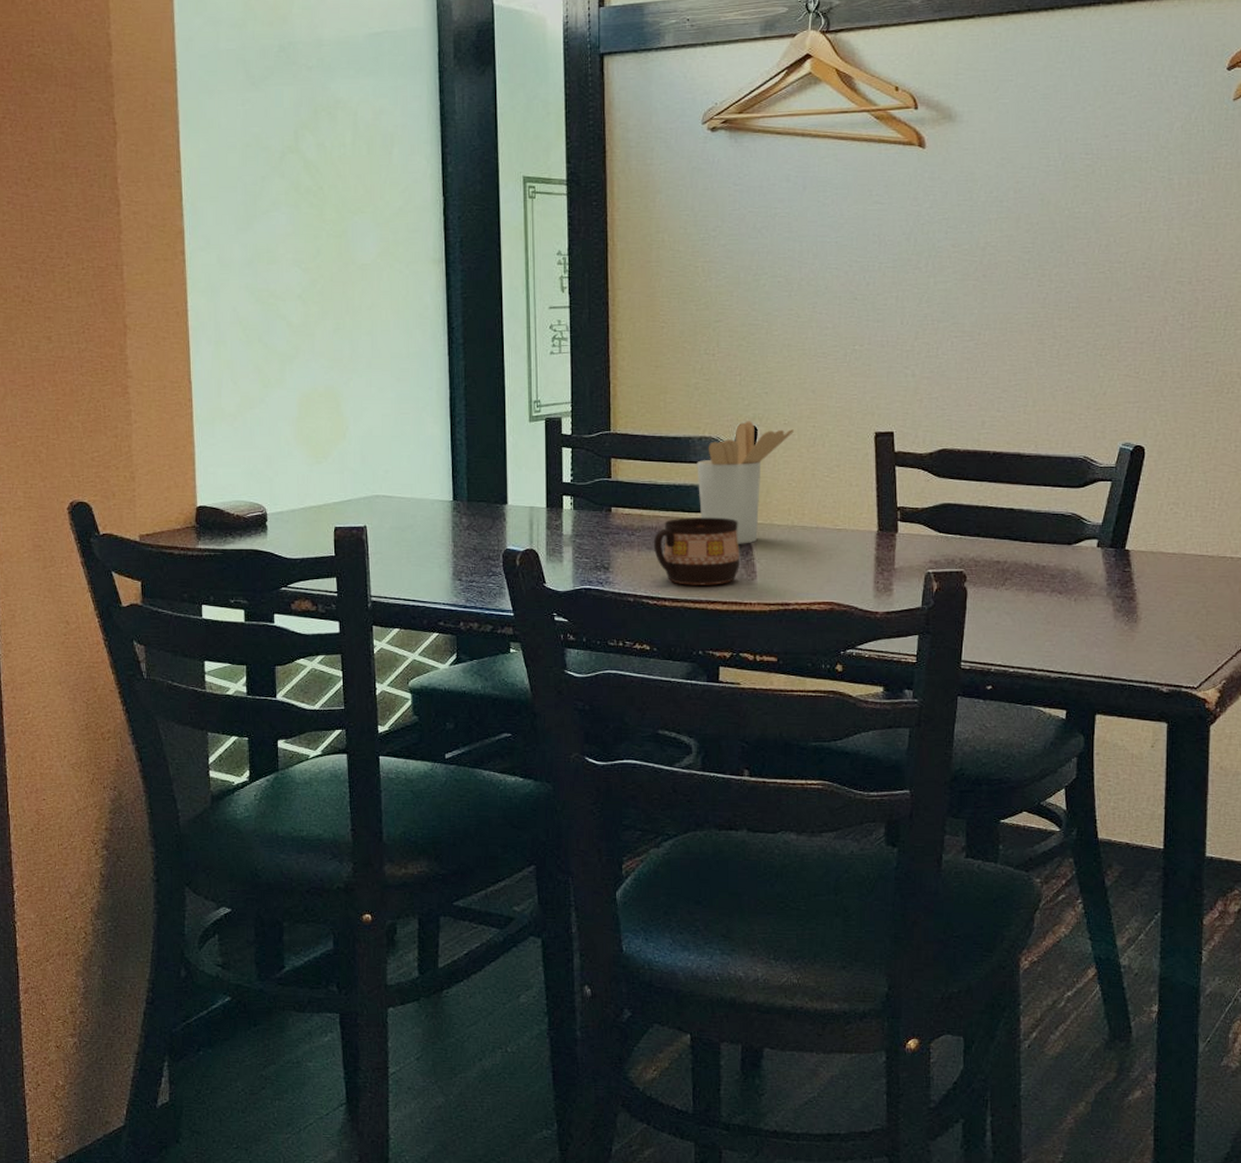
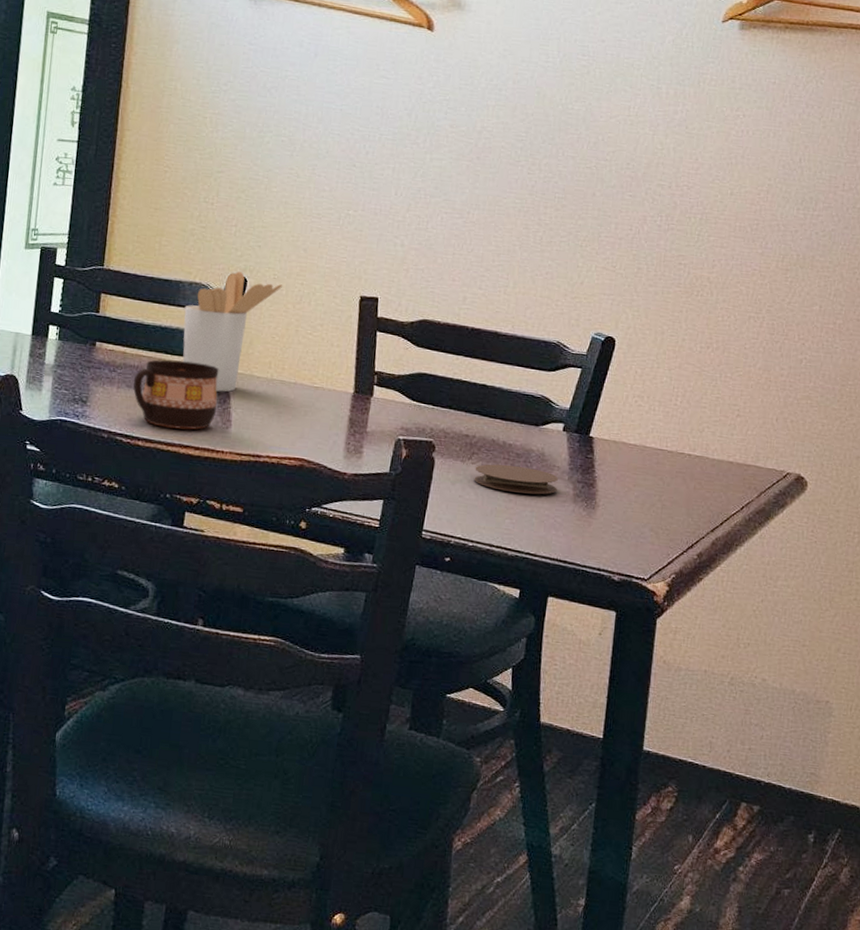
coaster: none [1009,587,1096,614] -> present [474,464,558,495]

